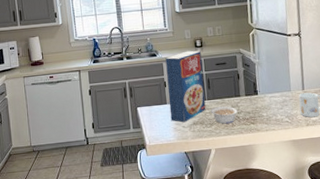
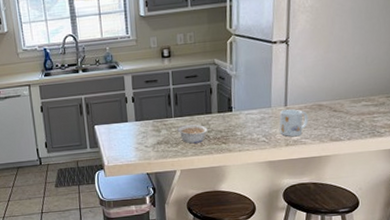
cereal box: present [165,50,206,123] -> none [127,61,172,142]

